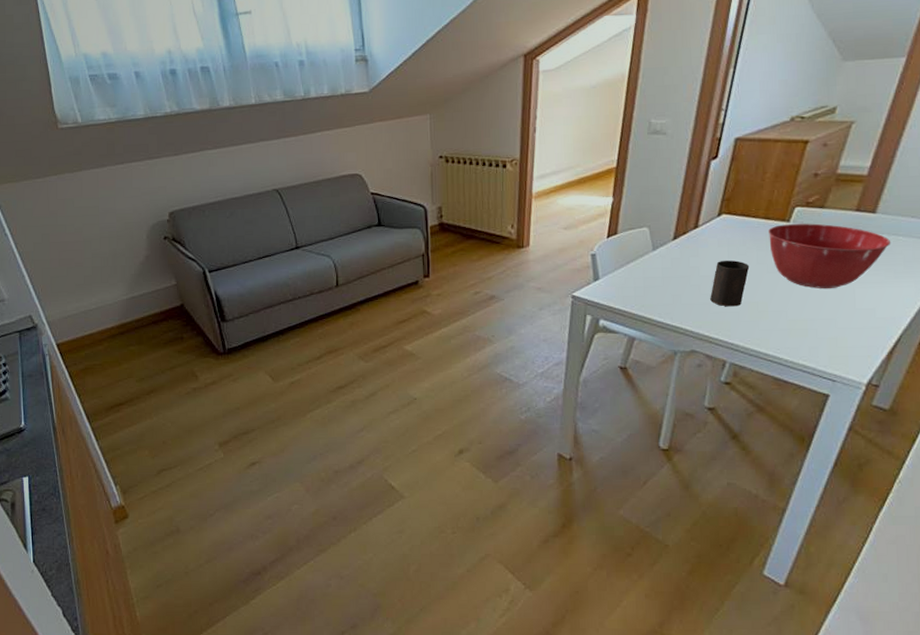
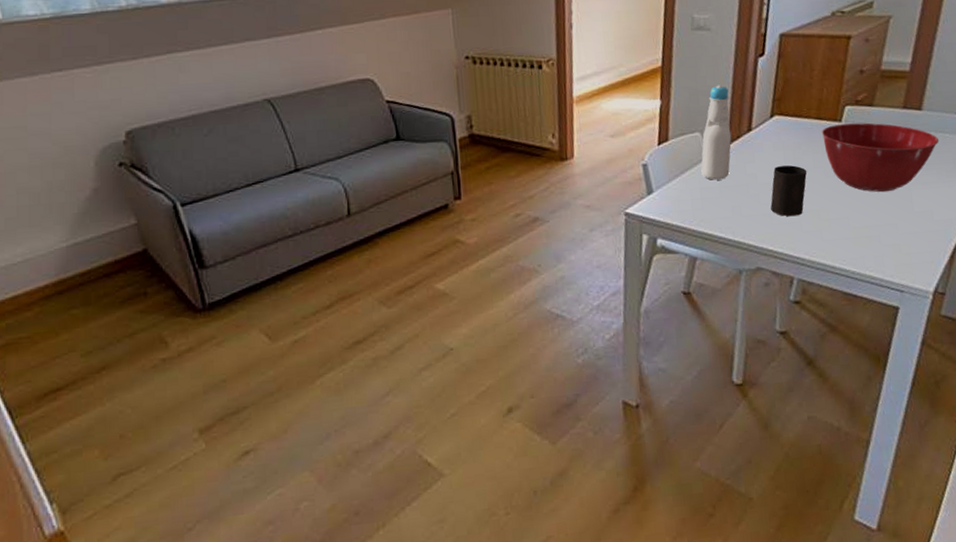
bottle: none [646,185,679,271] -> present [701,85,732,180]

